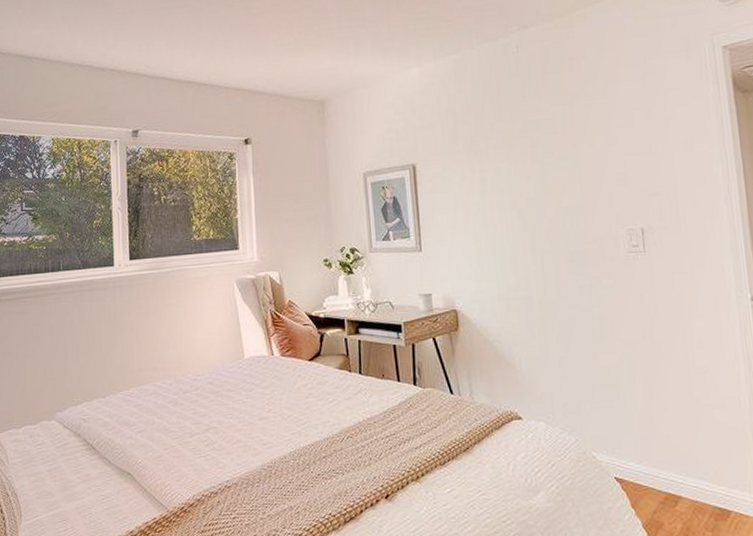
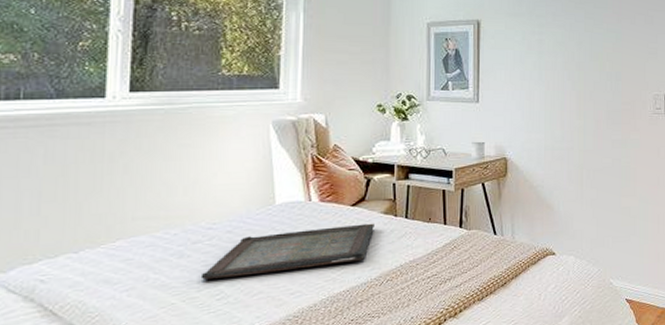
serving tray: none [191,378,331,426] -> present [200,223,374,280]

